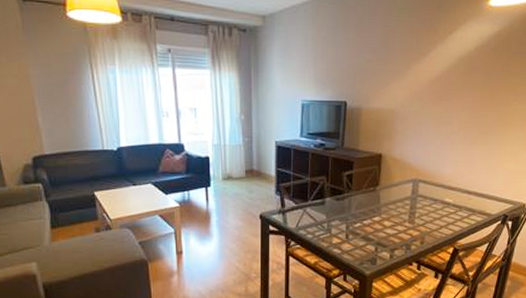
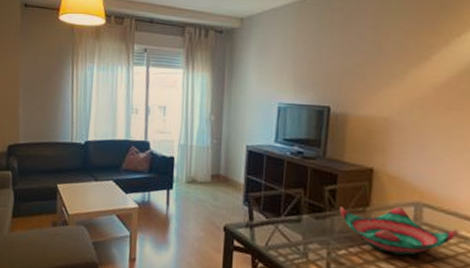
decorative bowl: none [356,184,444,222] -> present [340,207,459,255]

